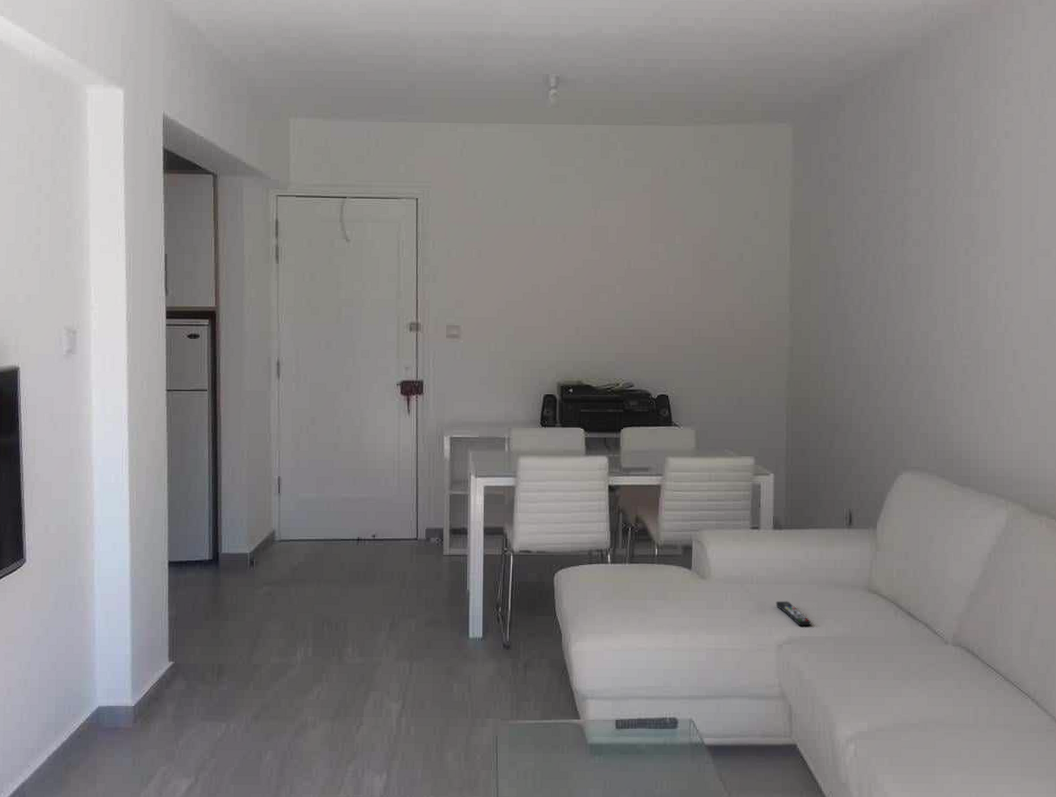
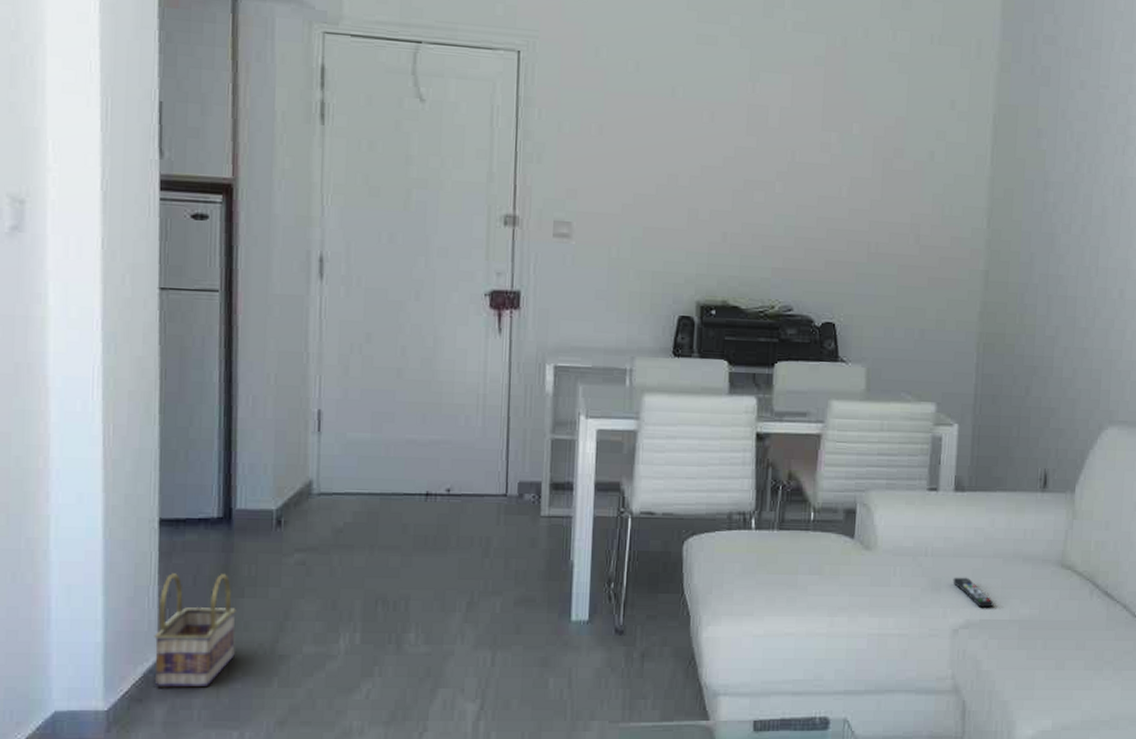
basket: none [166,602,223,689] -> present [154,573,236,688]

